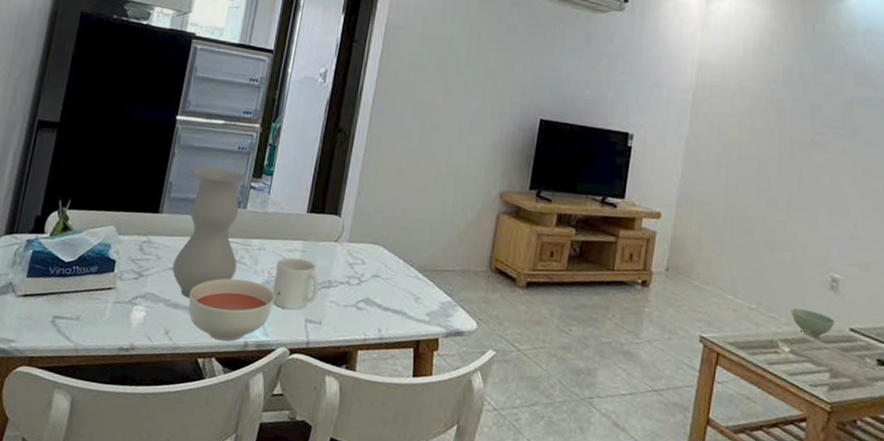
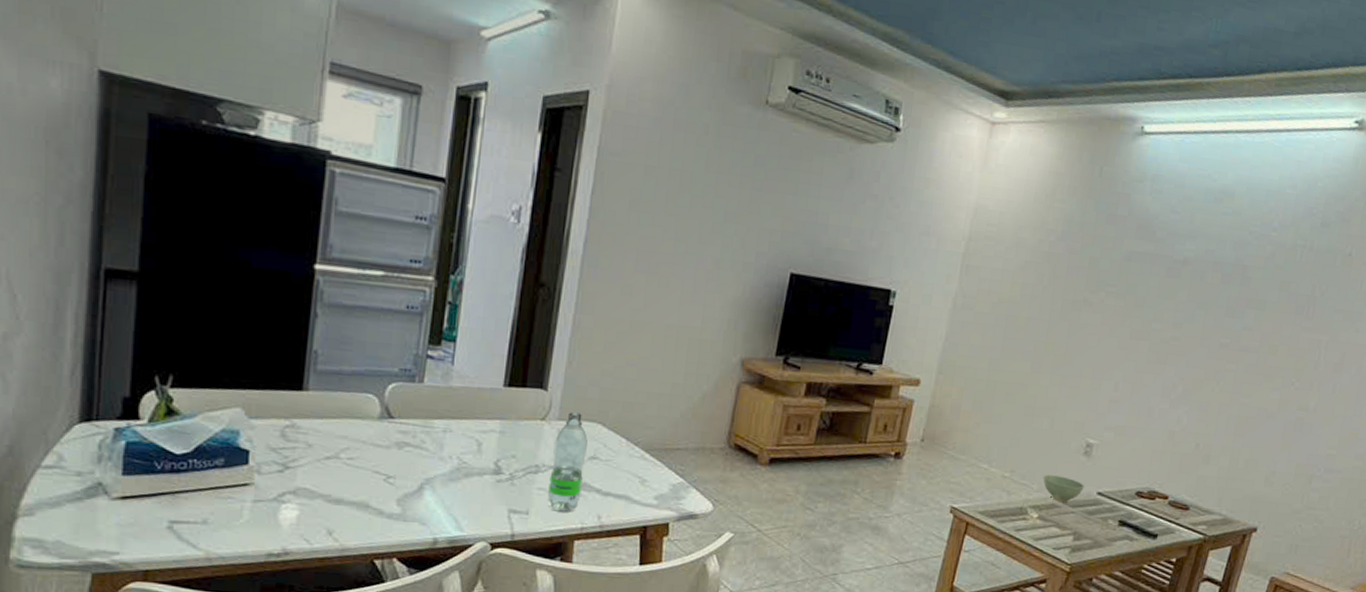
vase: present [172,168,248,299] -> none [329,333,422,492]
bowl: present [188,278,275,341] -> none [355,467,469,539]
mug: present [273,257,319,310] -> none [466,440,523,500]
bottle: none [337,235,372,325] -> present [547,412,588,513]

